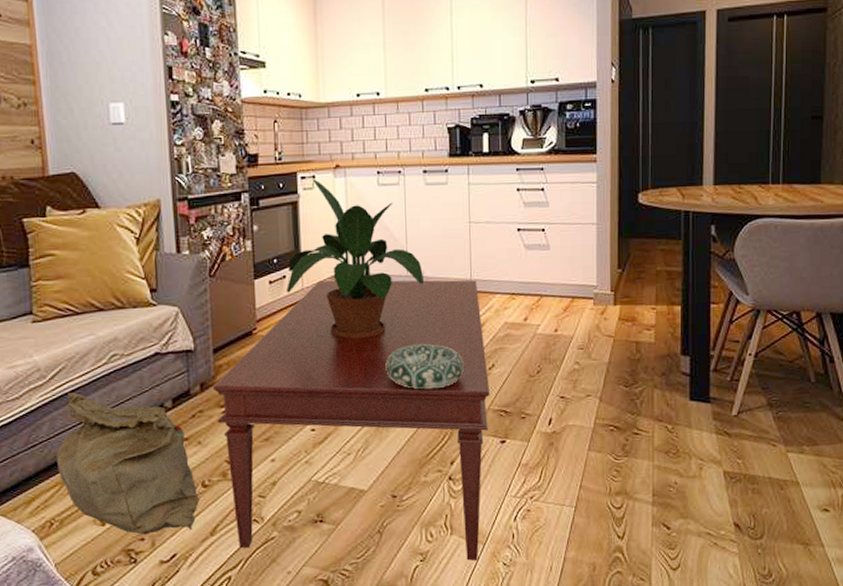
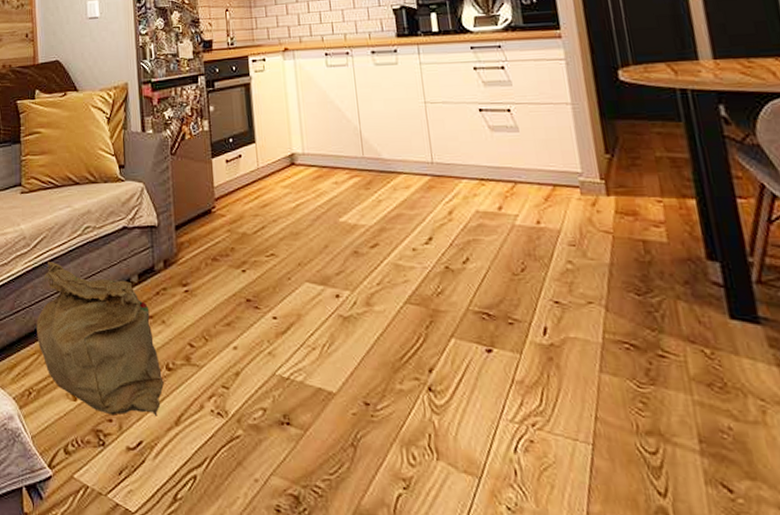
coffee table: present [212,280,490,561] -> none [175,160,474,498]
potted plant: present [286,179,423,339] -> none [242,62,381,222]
decorative bowl: present [385,344,465,390] -> none [346,231,435,282]

